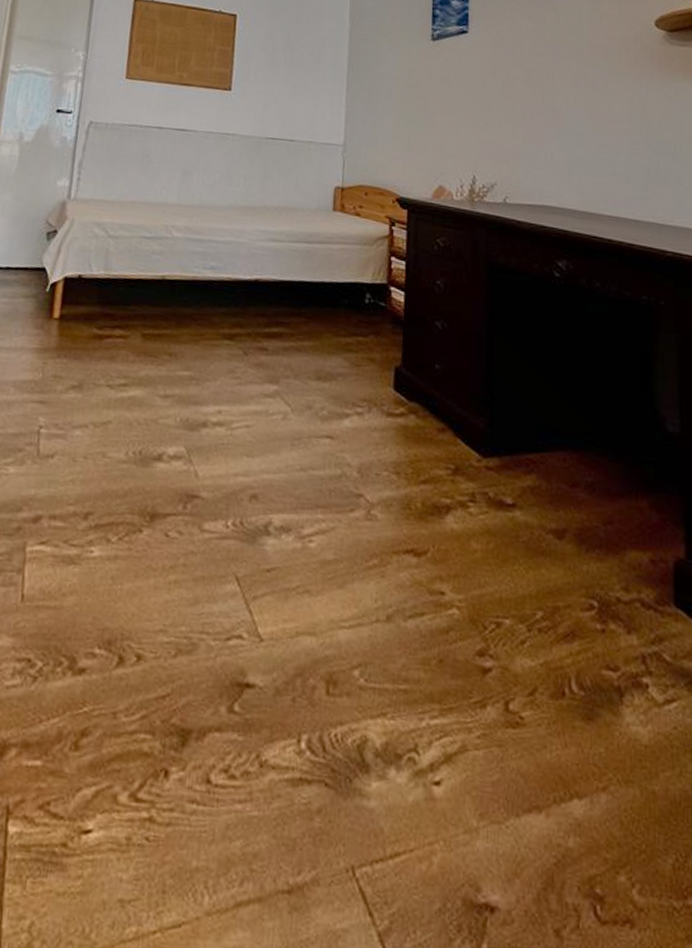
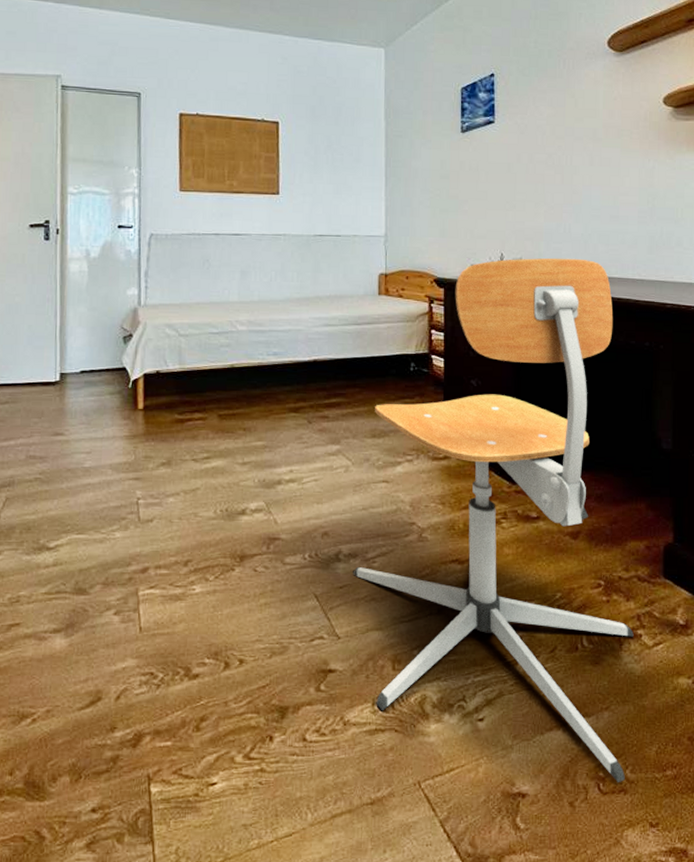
office chair: none [284,183,638,909] -> present [353,257,634,783]

